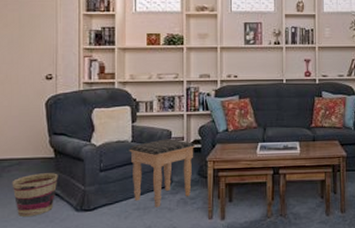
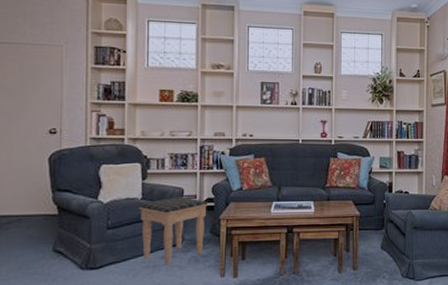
basket: present [12,173,58,217] -> none [10,230,62,275]

